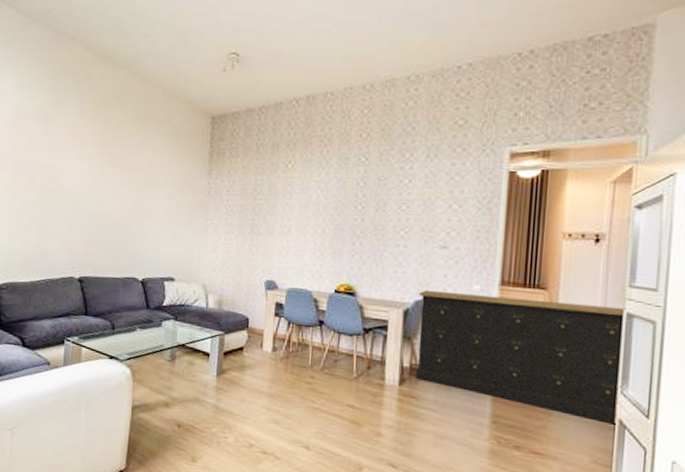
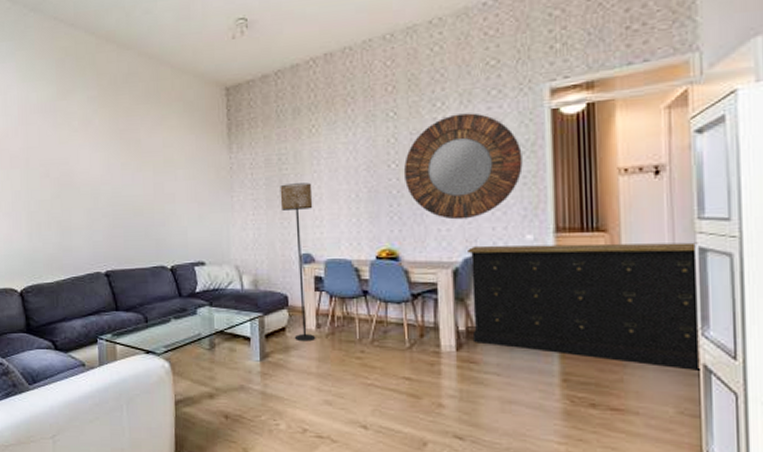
floor lamp: none [250,213,283,363] -> present [280,183,316,342]
home mirror: none [368,166,479,265] -> present [403,113,523,220]

